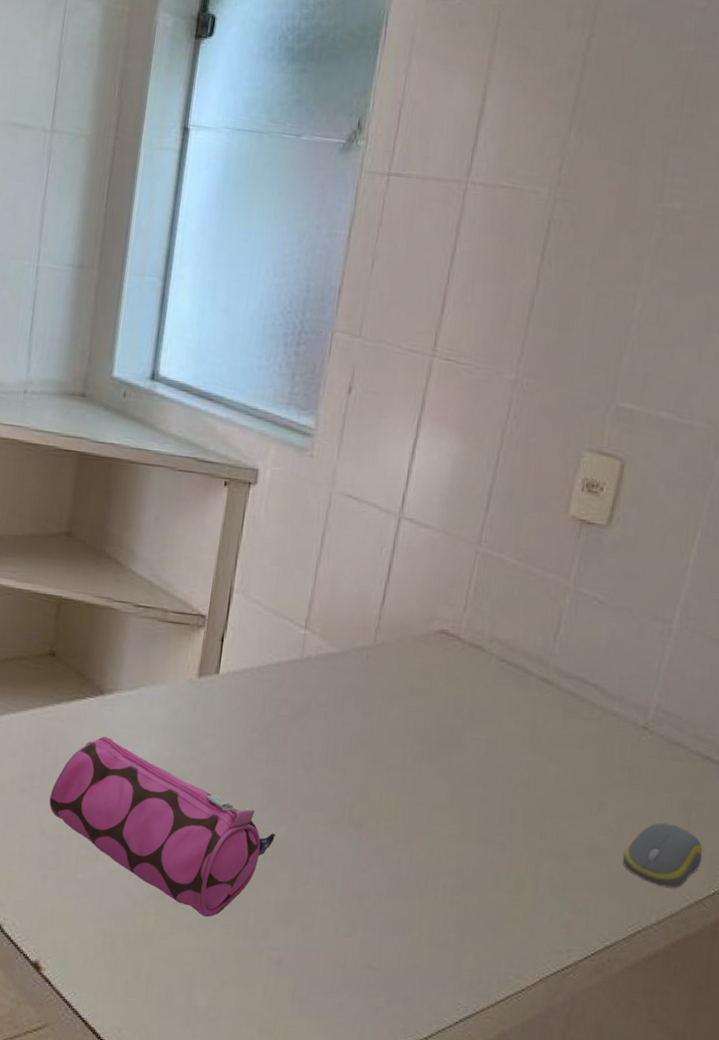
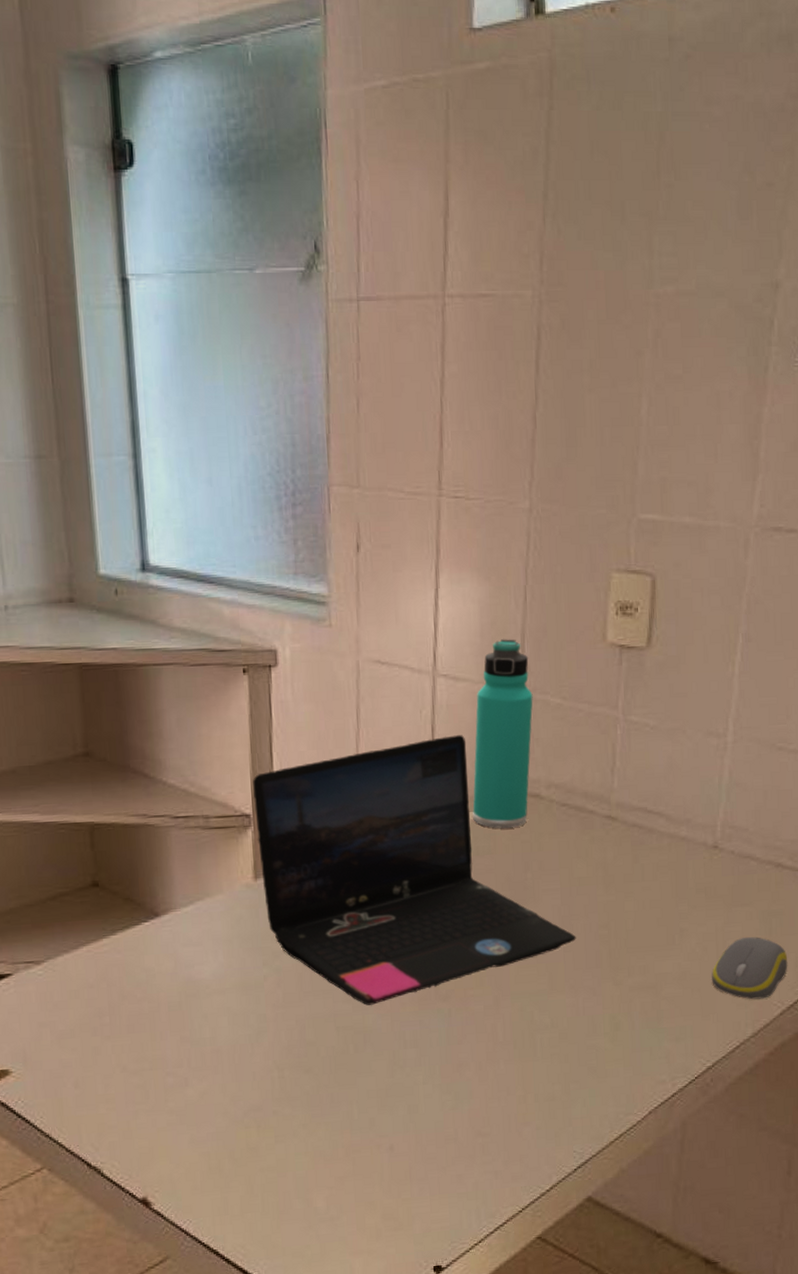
pencil case: present [49,736,275,918] -> none [123,959,364,1120]
laptop: none [203,575,495,818] -> present [253,735,576,1005]
thermos bottle: none [414,495,492,673] -> present [472,639,533,828]

